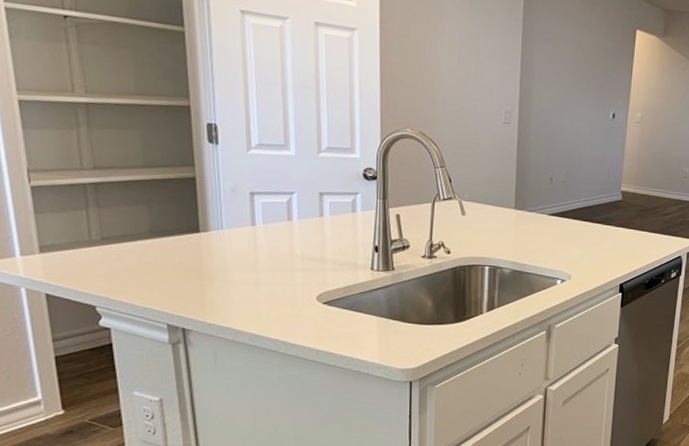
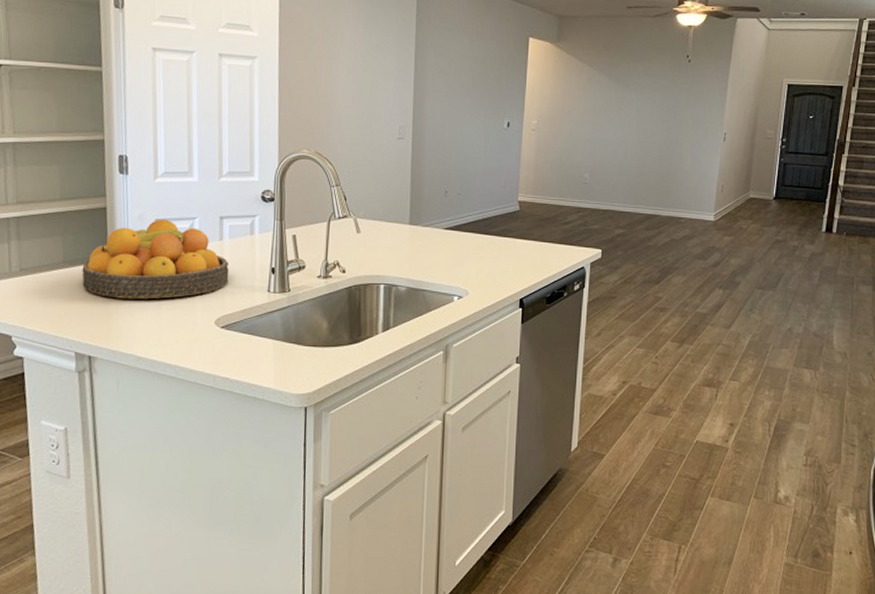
fruit bowl: none [171,192,331,274] -> present [82,219,230,300]

